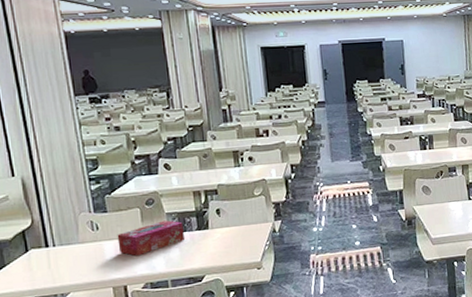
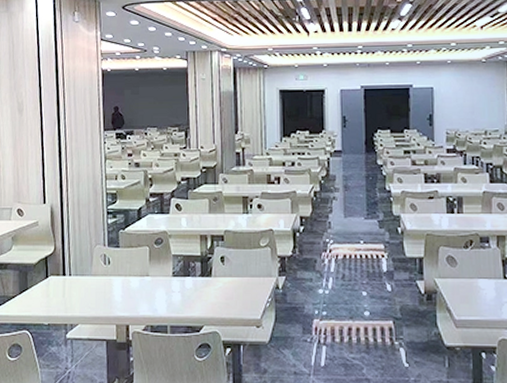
tissue box: present [117,220,184,256] -> none [125,262,187,296]

